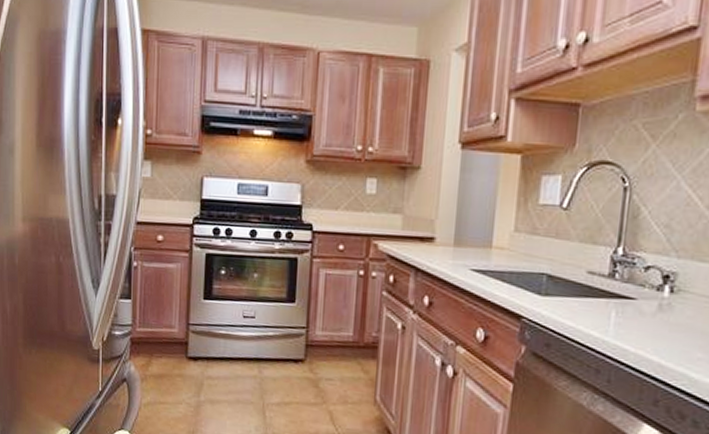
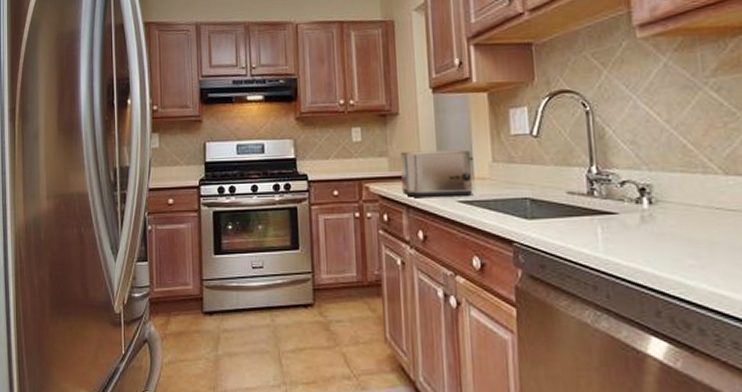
toaster: none [413,210,494,267] -> present [400,149,473,199]

